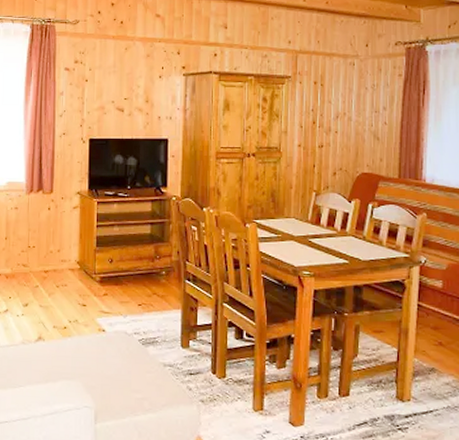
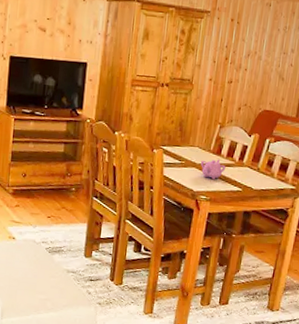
teapot: none [298,229,328,253] -> present [200,159,226,180]

